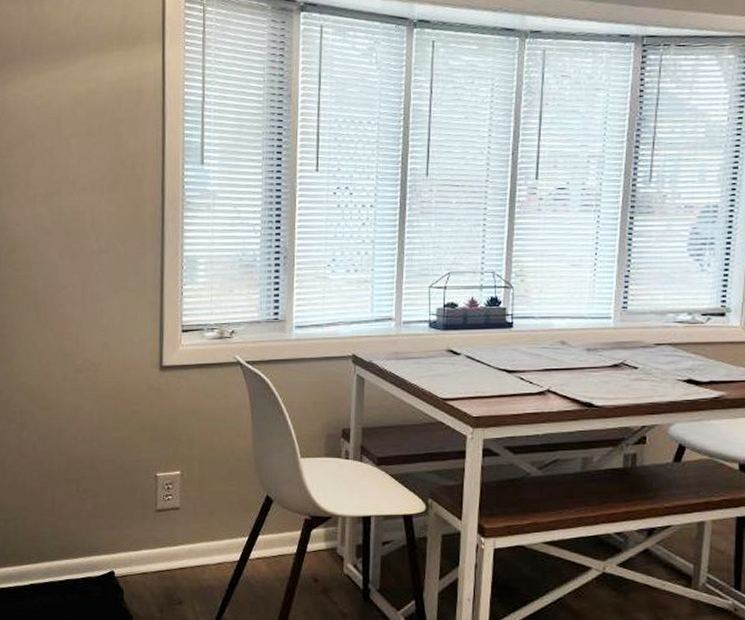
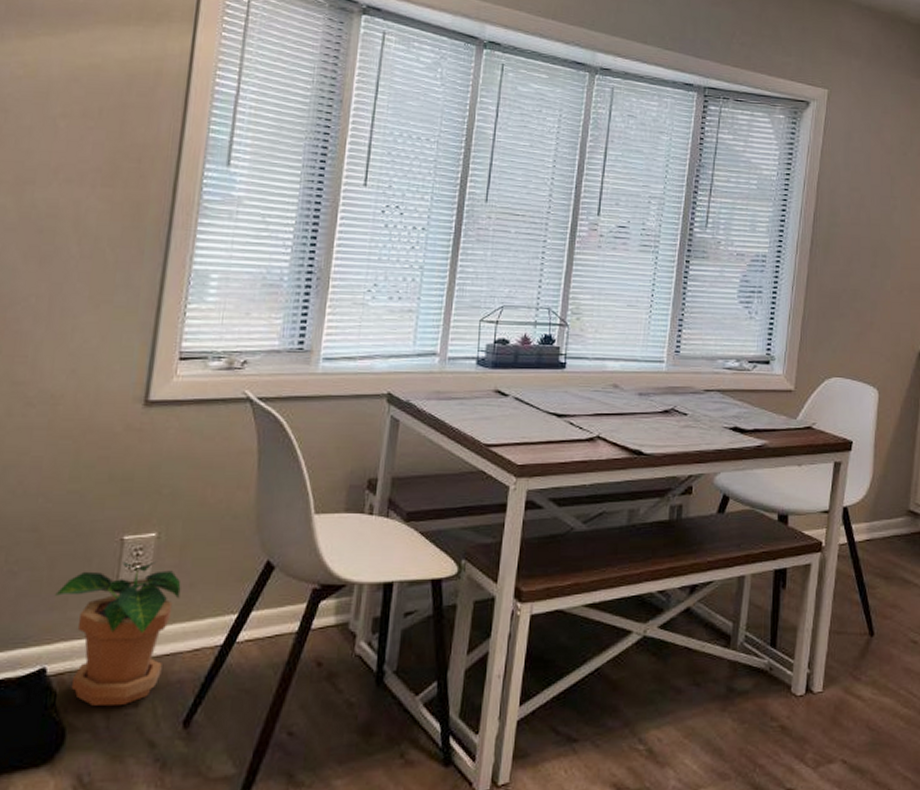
potted plant: none [114,493,203,602] -> present [55,561,181,706]

